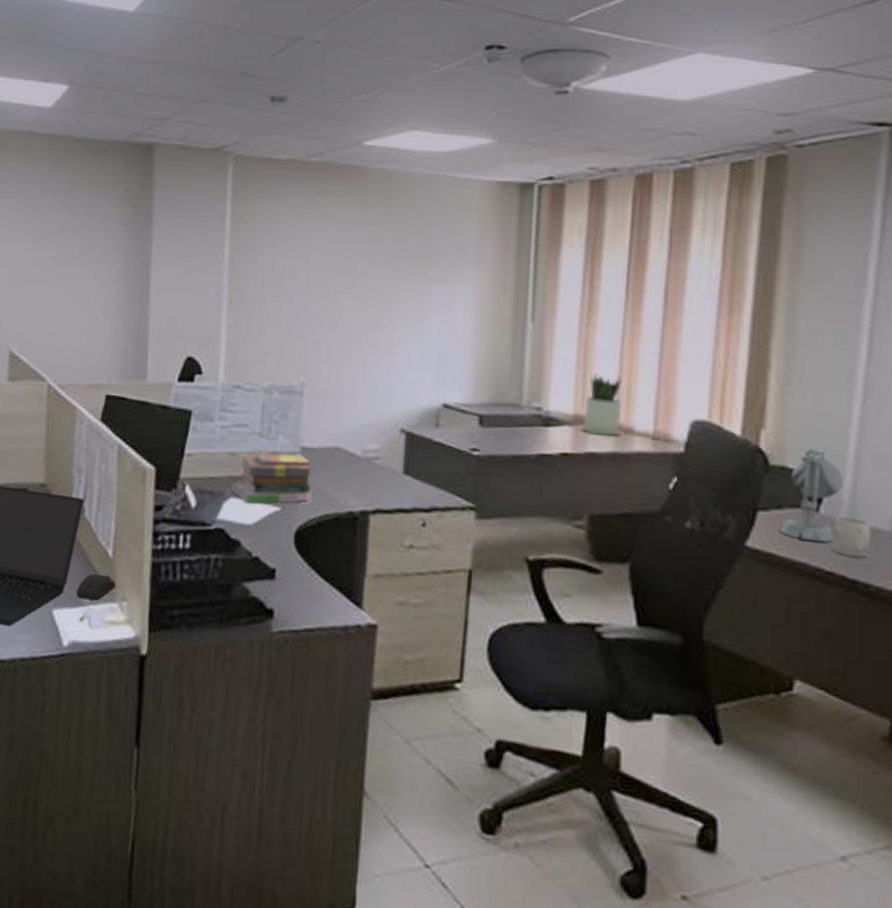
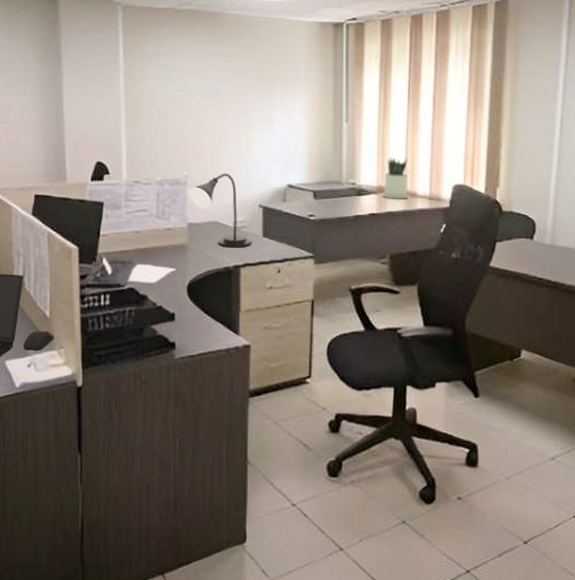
books: present [234,454,311,504] -> none [140,229,197,267]
desk lamp: none [304,382,388,487] -> present [188,173,252,248]
desk lamp: present [779,448,844,543] -> none [509,198,548,260]
mug: present [832,516,871,558] -> none [542,241,564,268]

